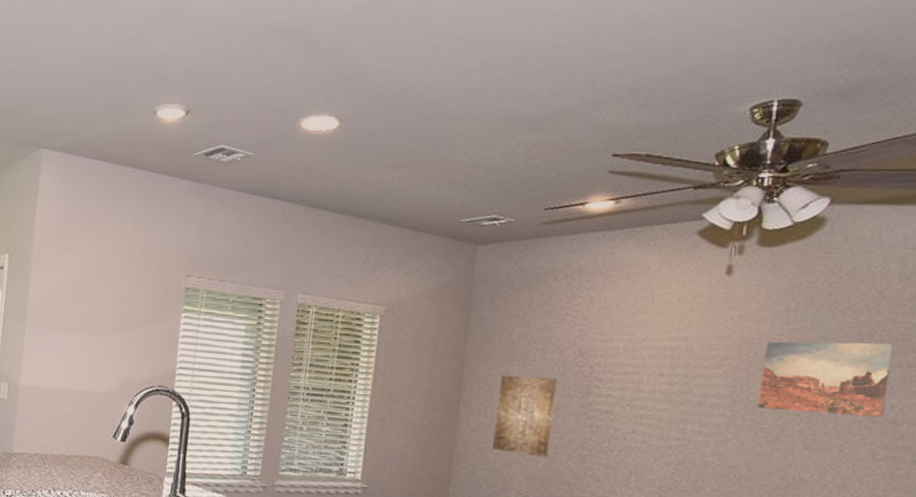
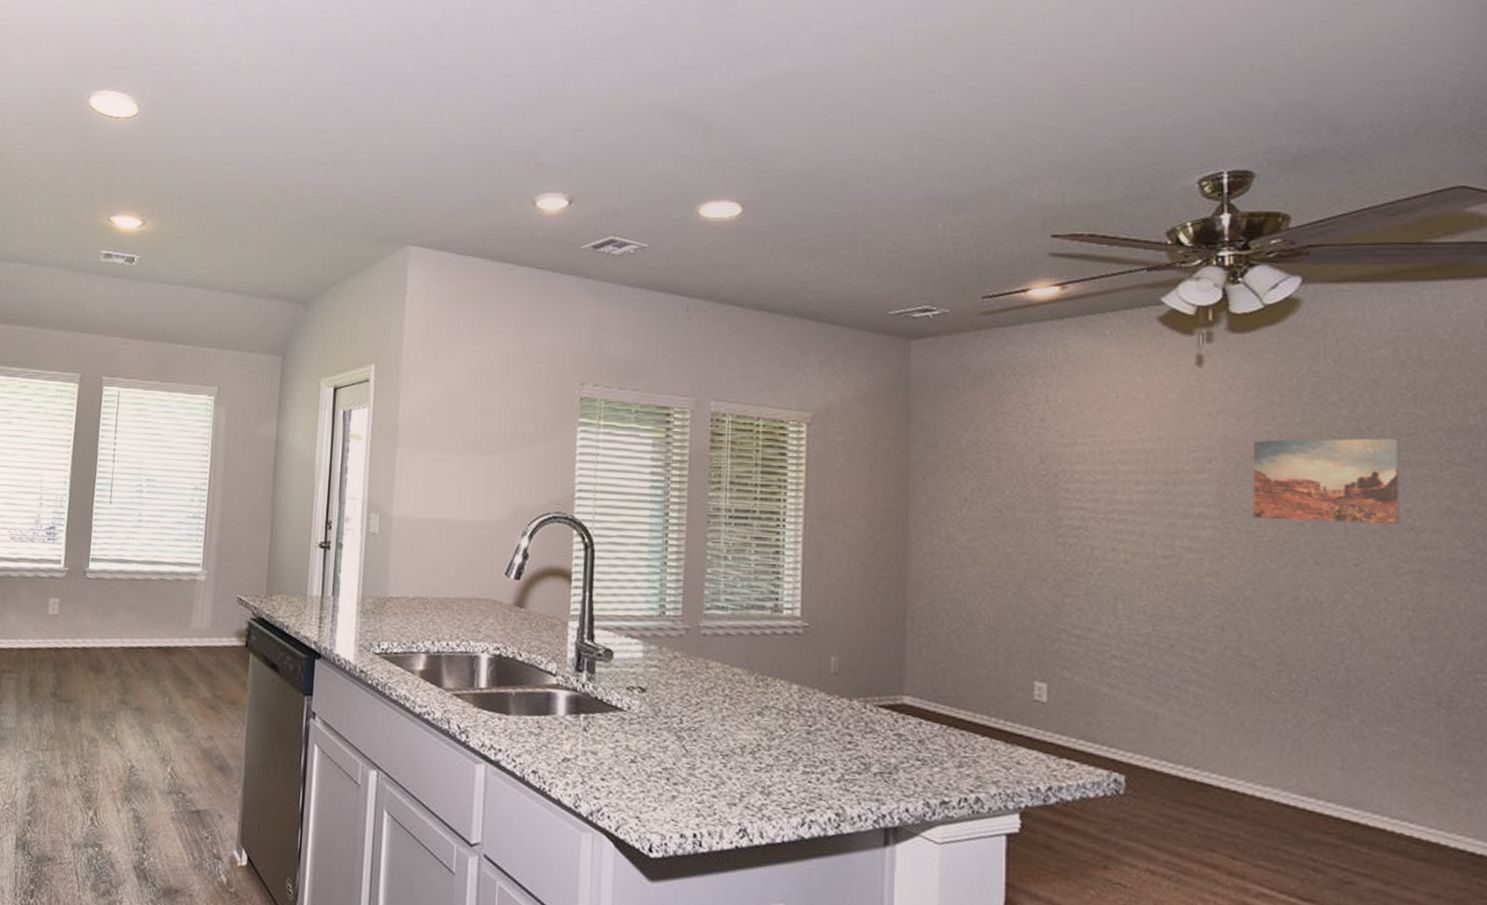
wall art: present [492,375,558,457] -> none [951,488,1019,584]

